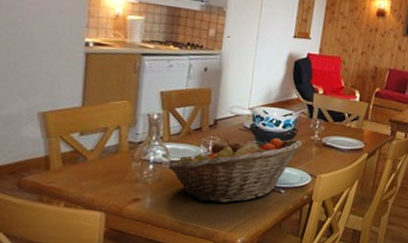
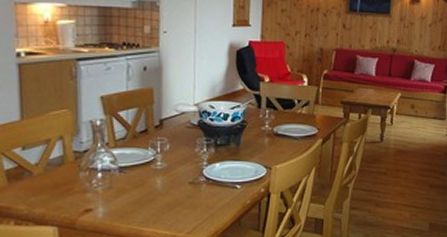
fruit basket: present [168,137,303,203] -> none [117,131,254,206]

